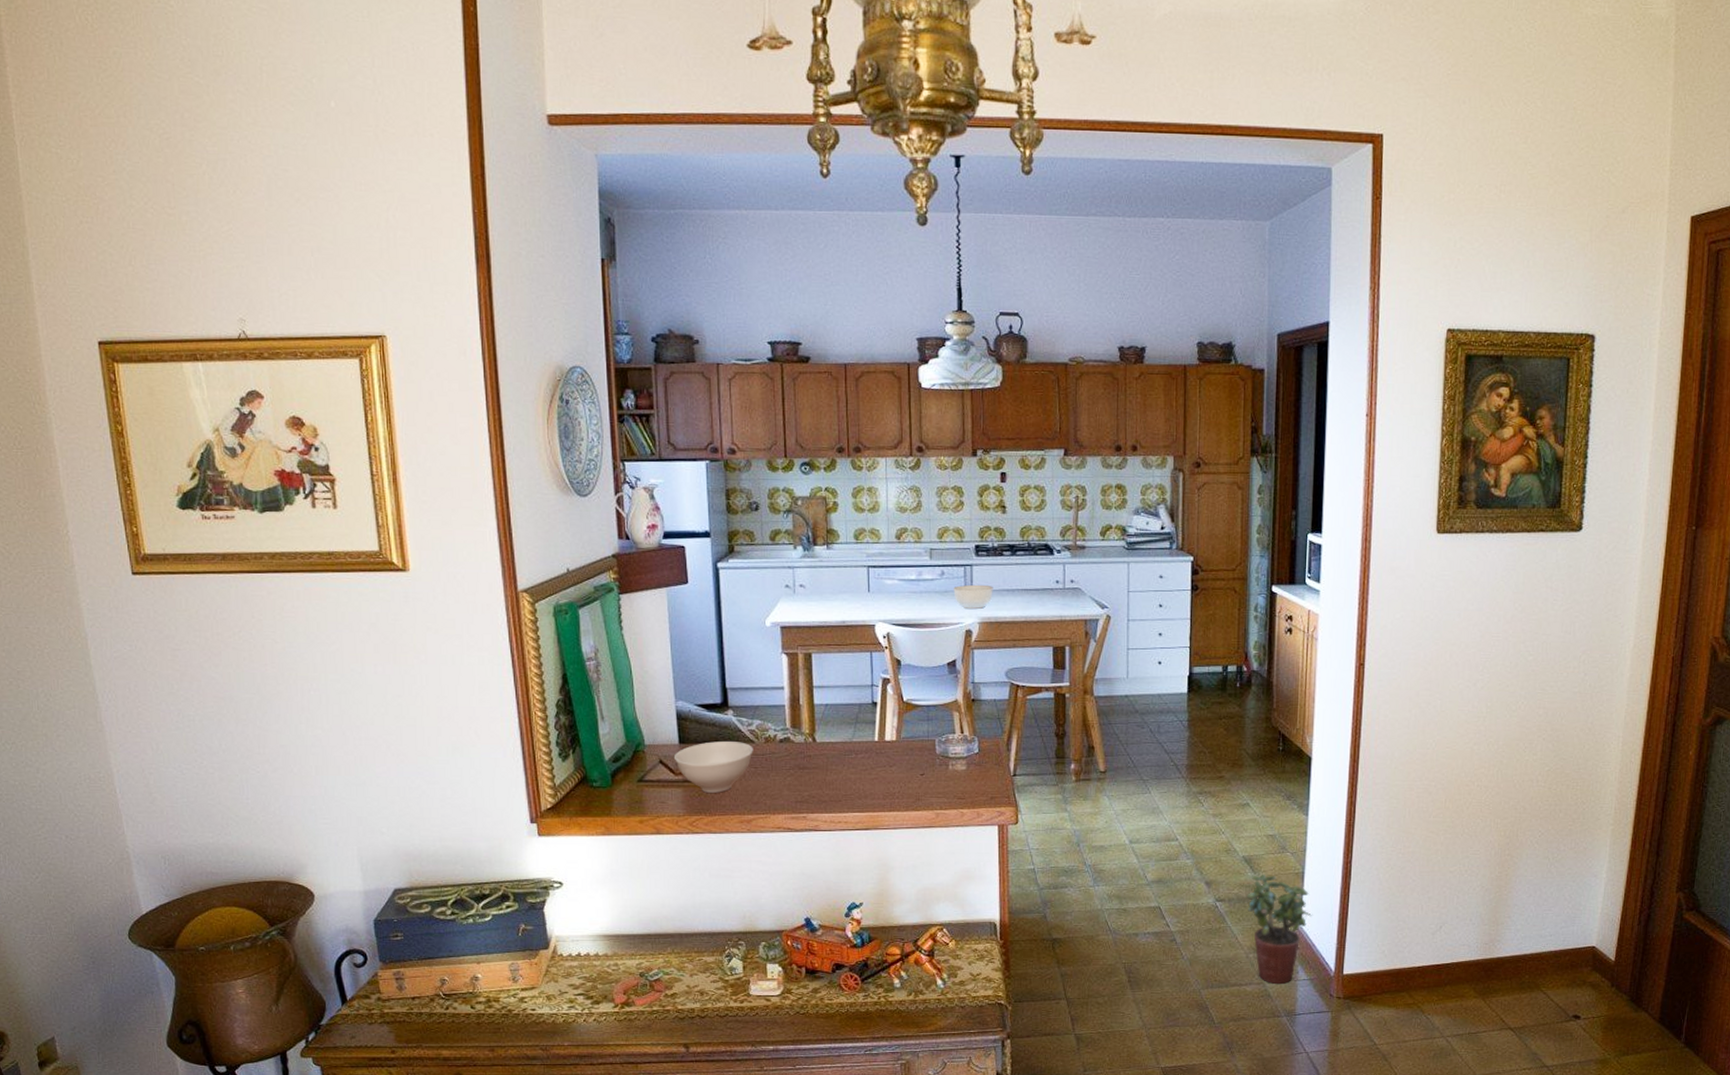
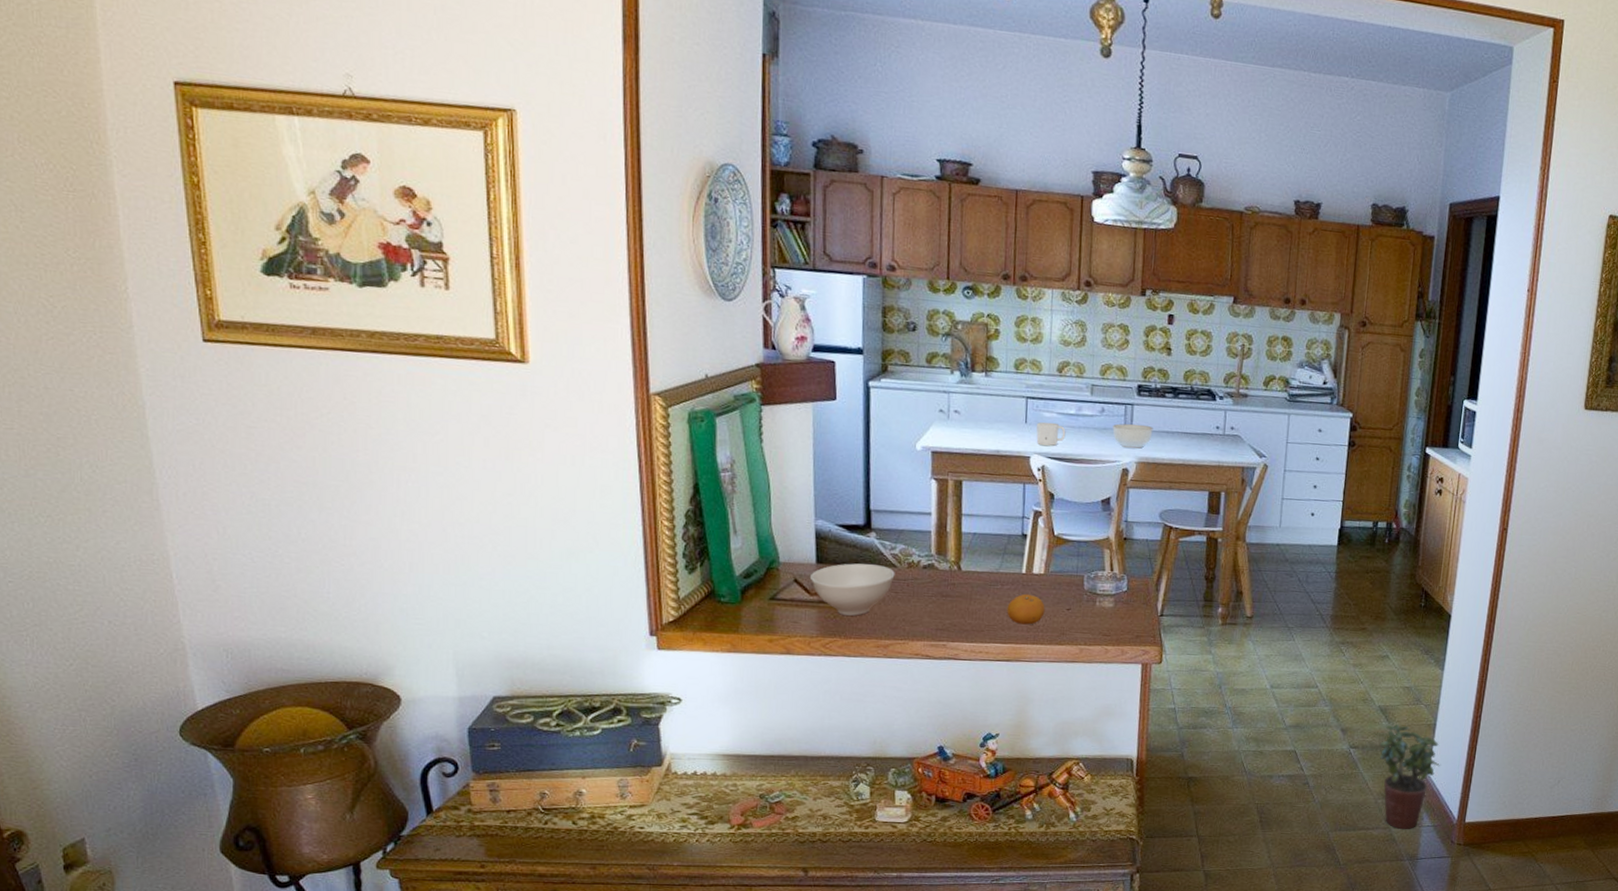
fruit: none [862,761,899,792] -> present [1007,593,1045,625]
mug: none [880,589,908,613] -> present [1036,422,1066,447]

